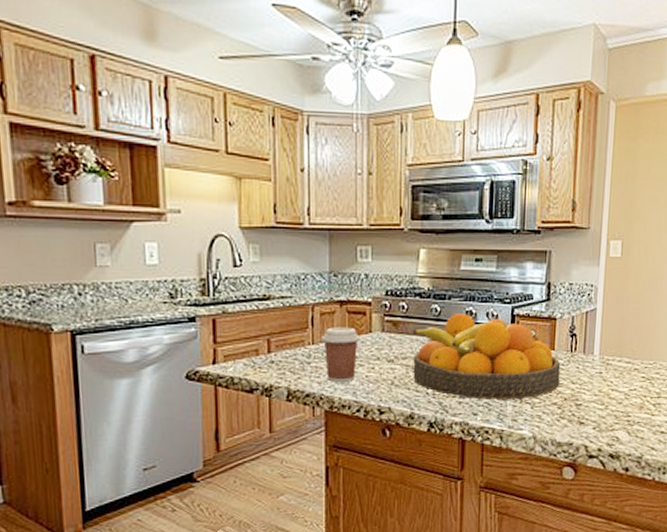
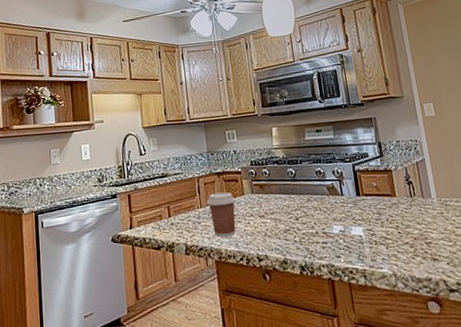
fruit bowl: present [412,314,561,400] -> none [275,173,407,244]

